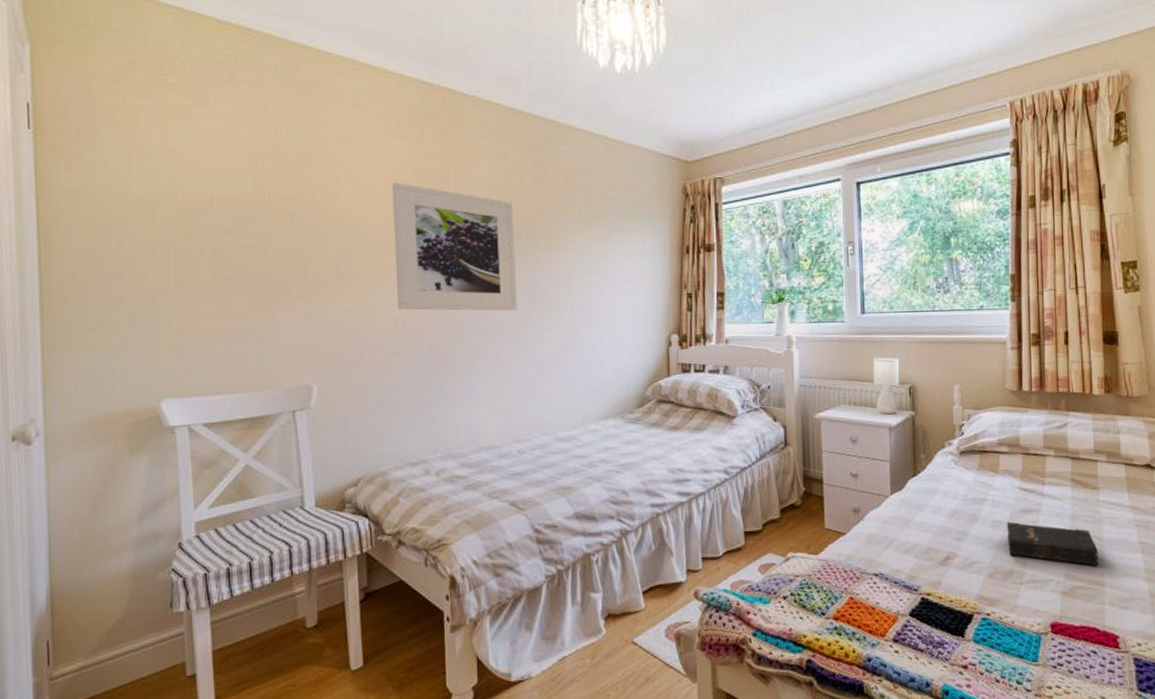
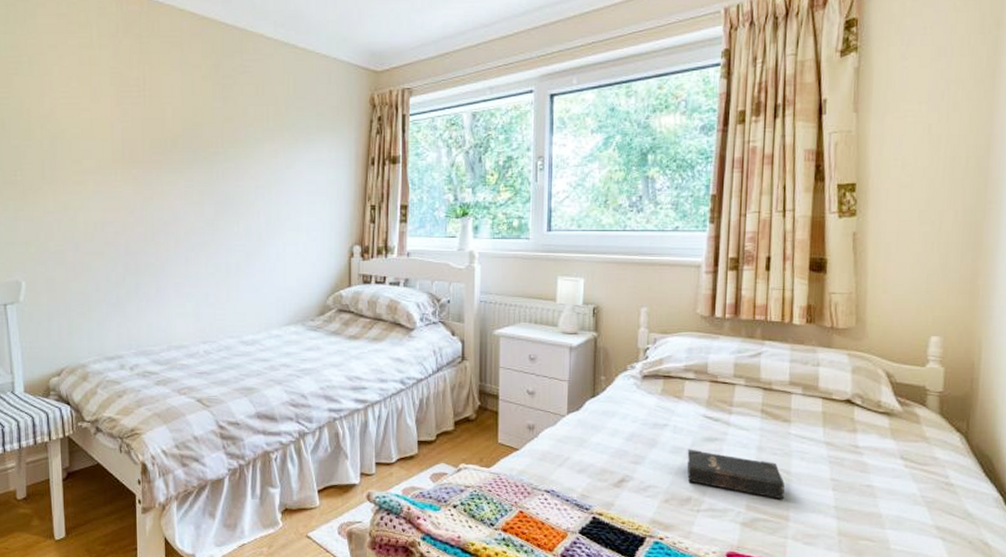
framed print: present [392,182,517,311] -> none [92,90,207,217]

